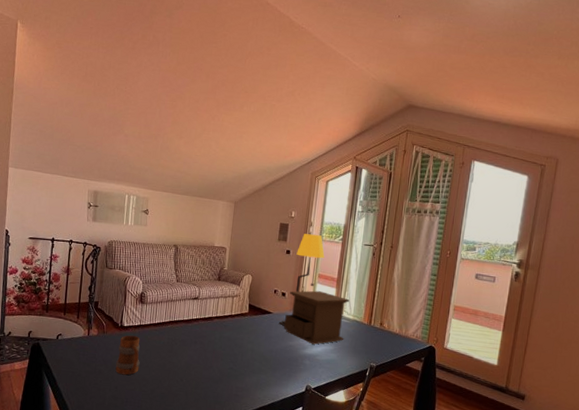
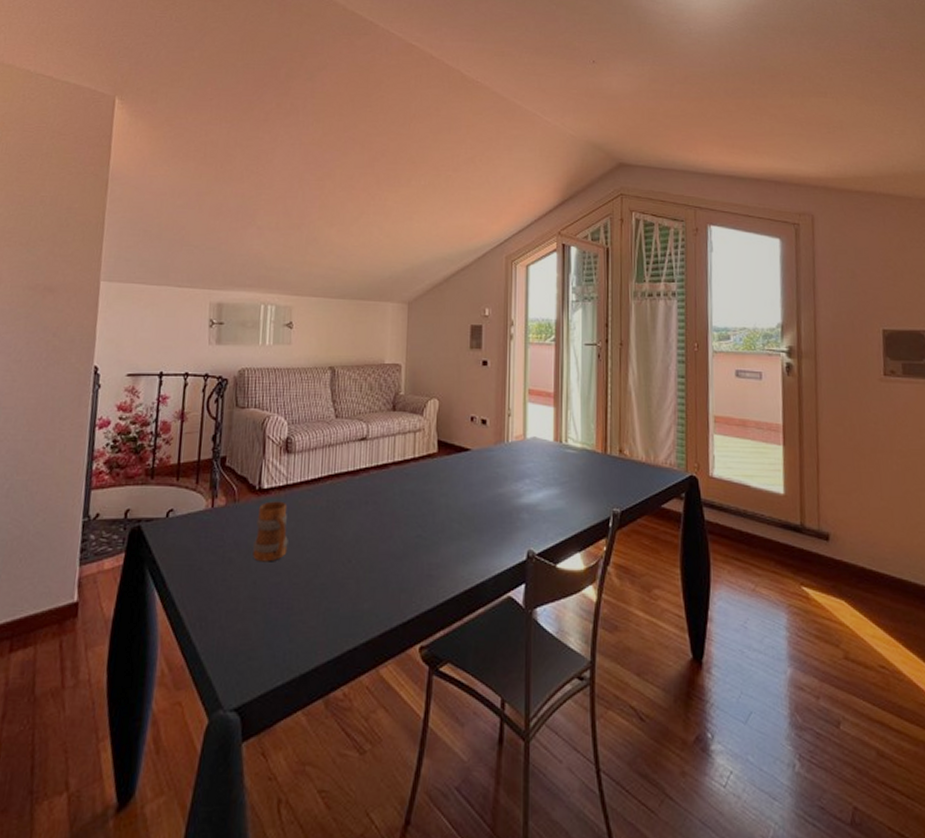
table lamp: present [278,234,349,345] -> none [480,336,574,489]

